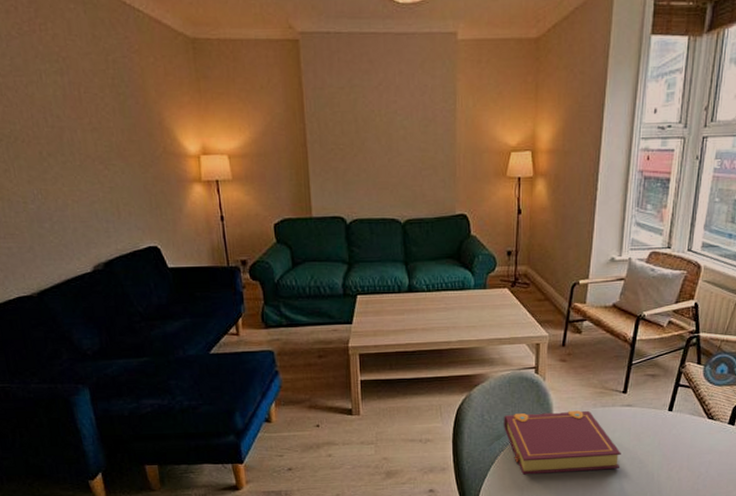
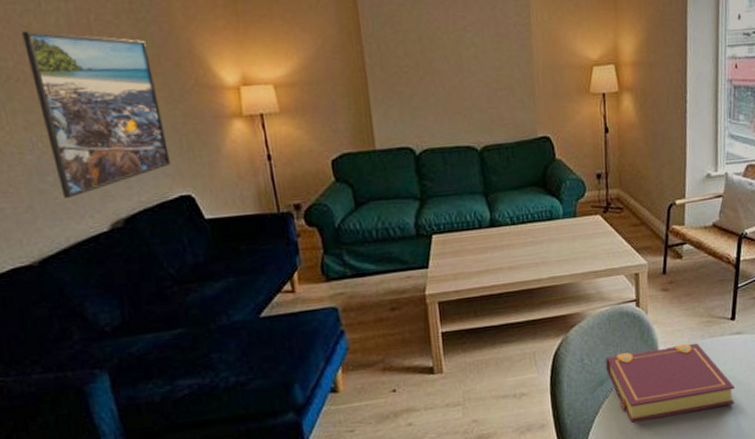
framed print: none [27,100,142,242] -> present [22,31,171,198]

